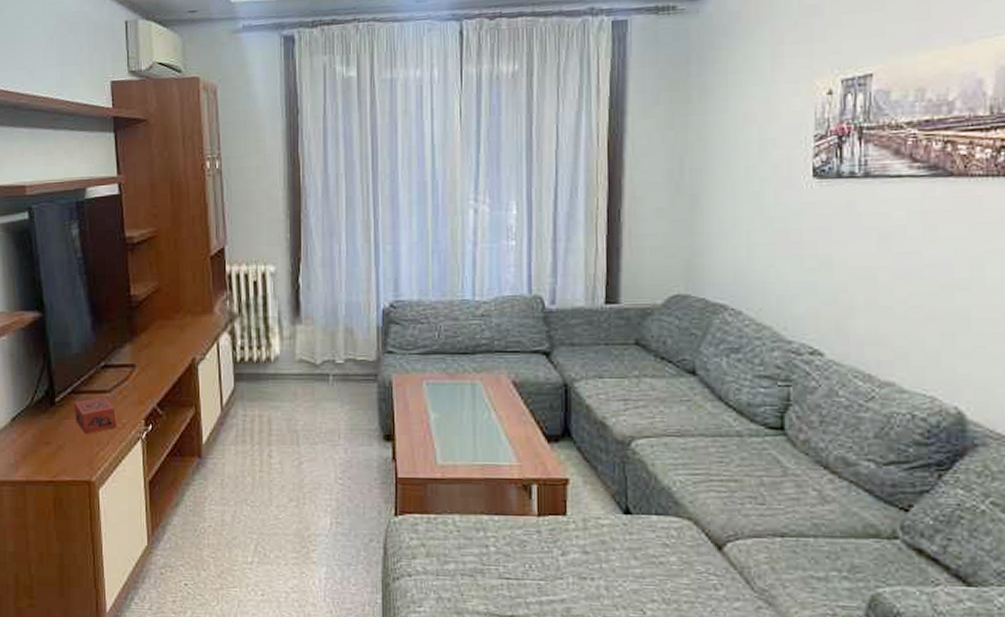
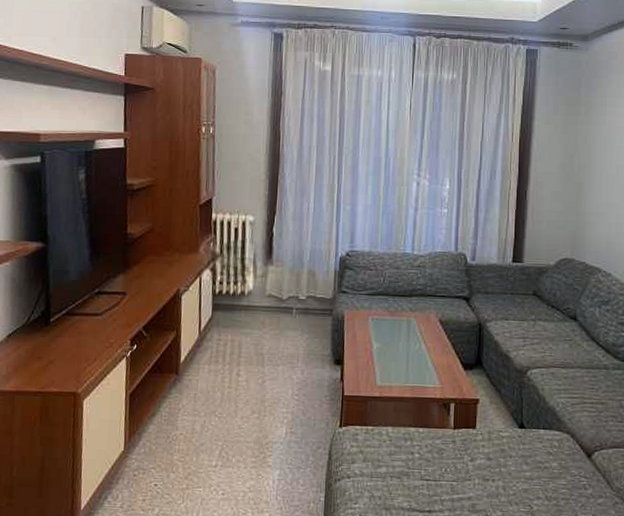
decorative box: present [73,396,117,435] -> none [67,318,105,352]

